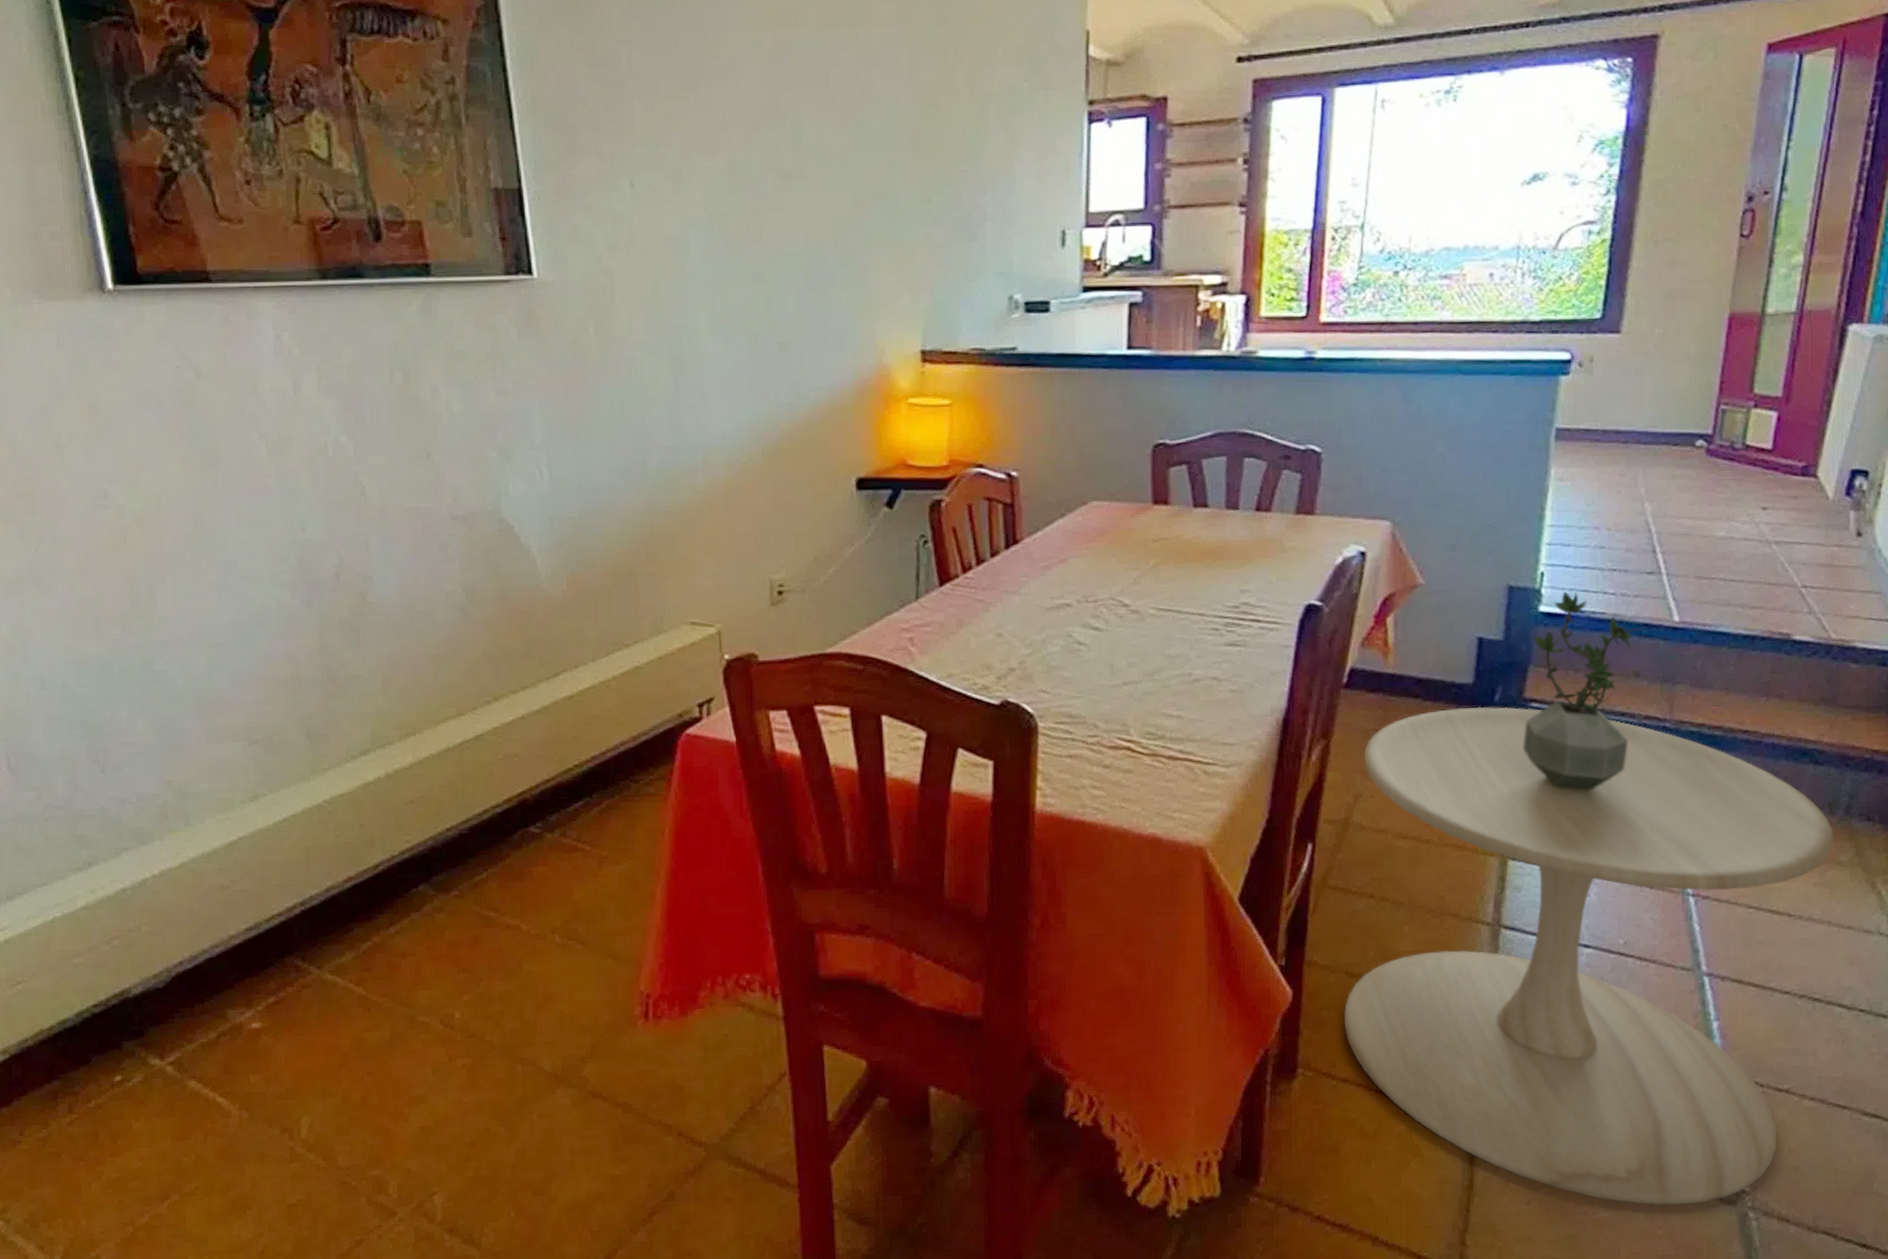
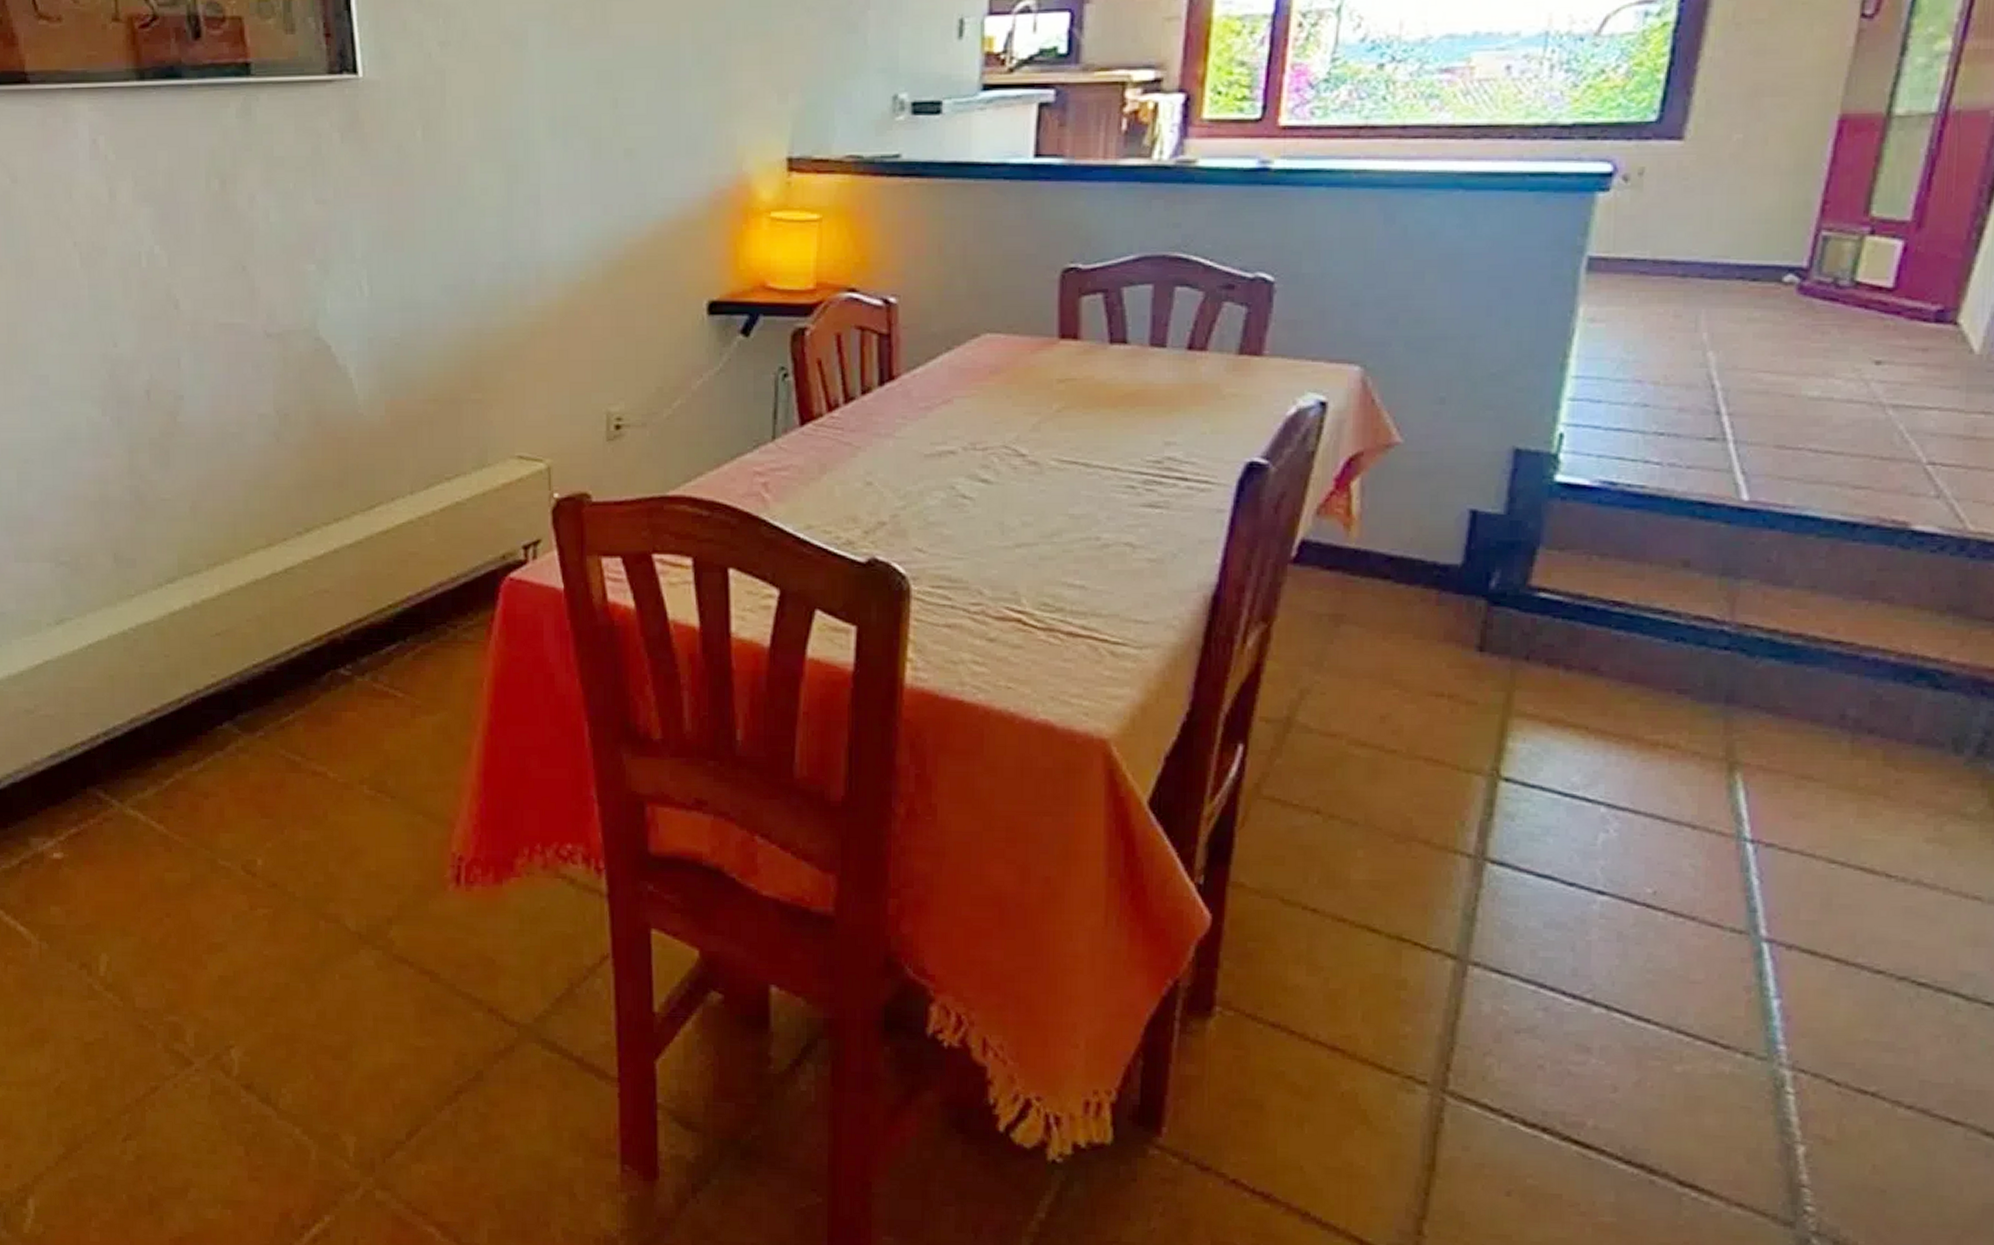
side table: present [1343,706,1833,1205] -> none [1275,593,1958,1220]
potted plant: present [1523,592,1641,791] -> none [1525,458,1694,704]

